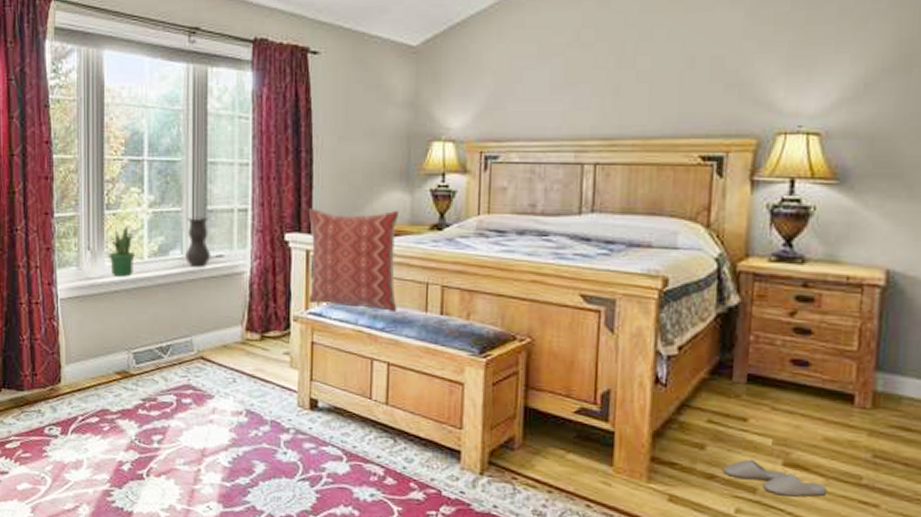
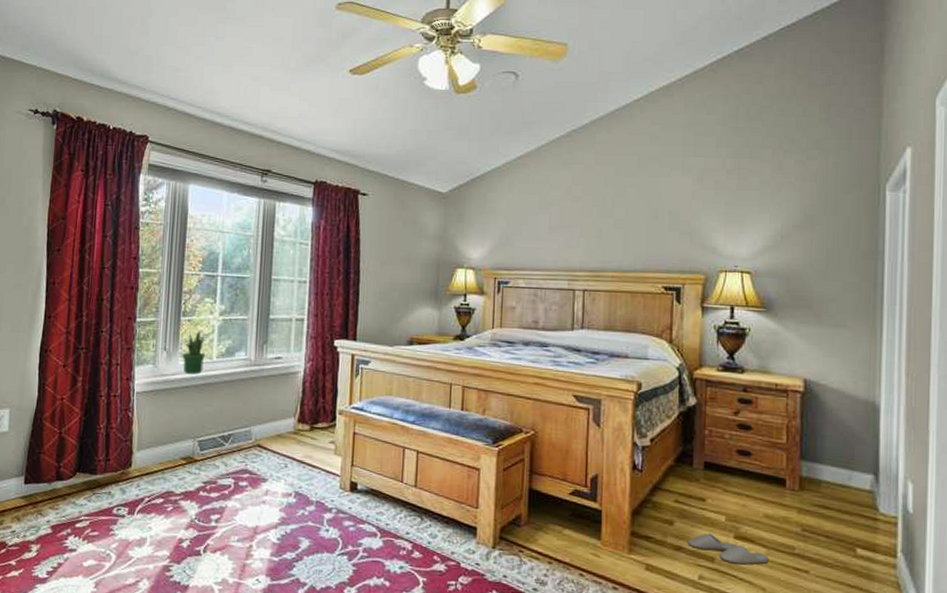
vase: present [185,216,211,269] -> none [249,324,271,368]
pillow: present [308,209,400,313] -> none [352,320,430,408]

